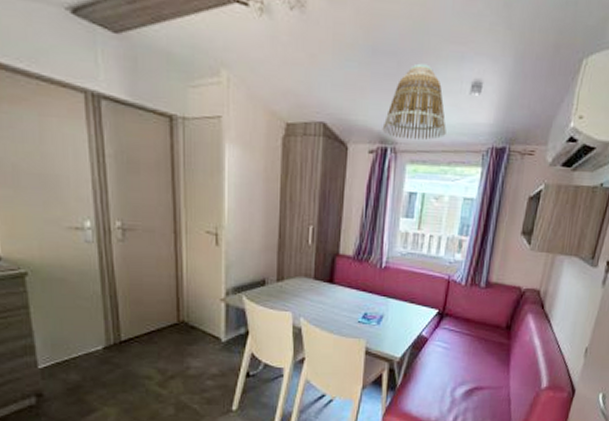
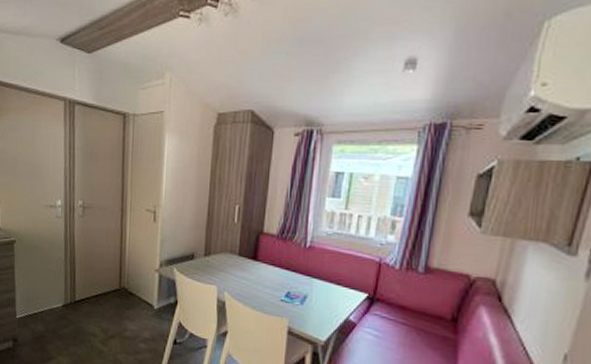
lamp shade: present [382,63,446,141] -> none [308,47,377,121]

